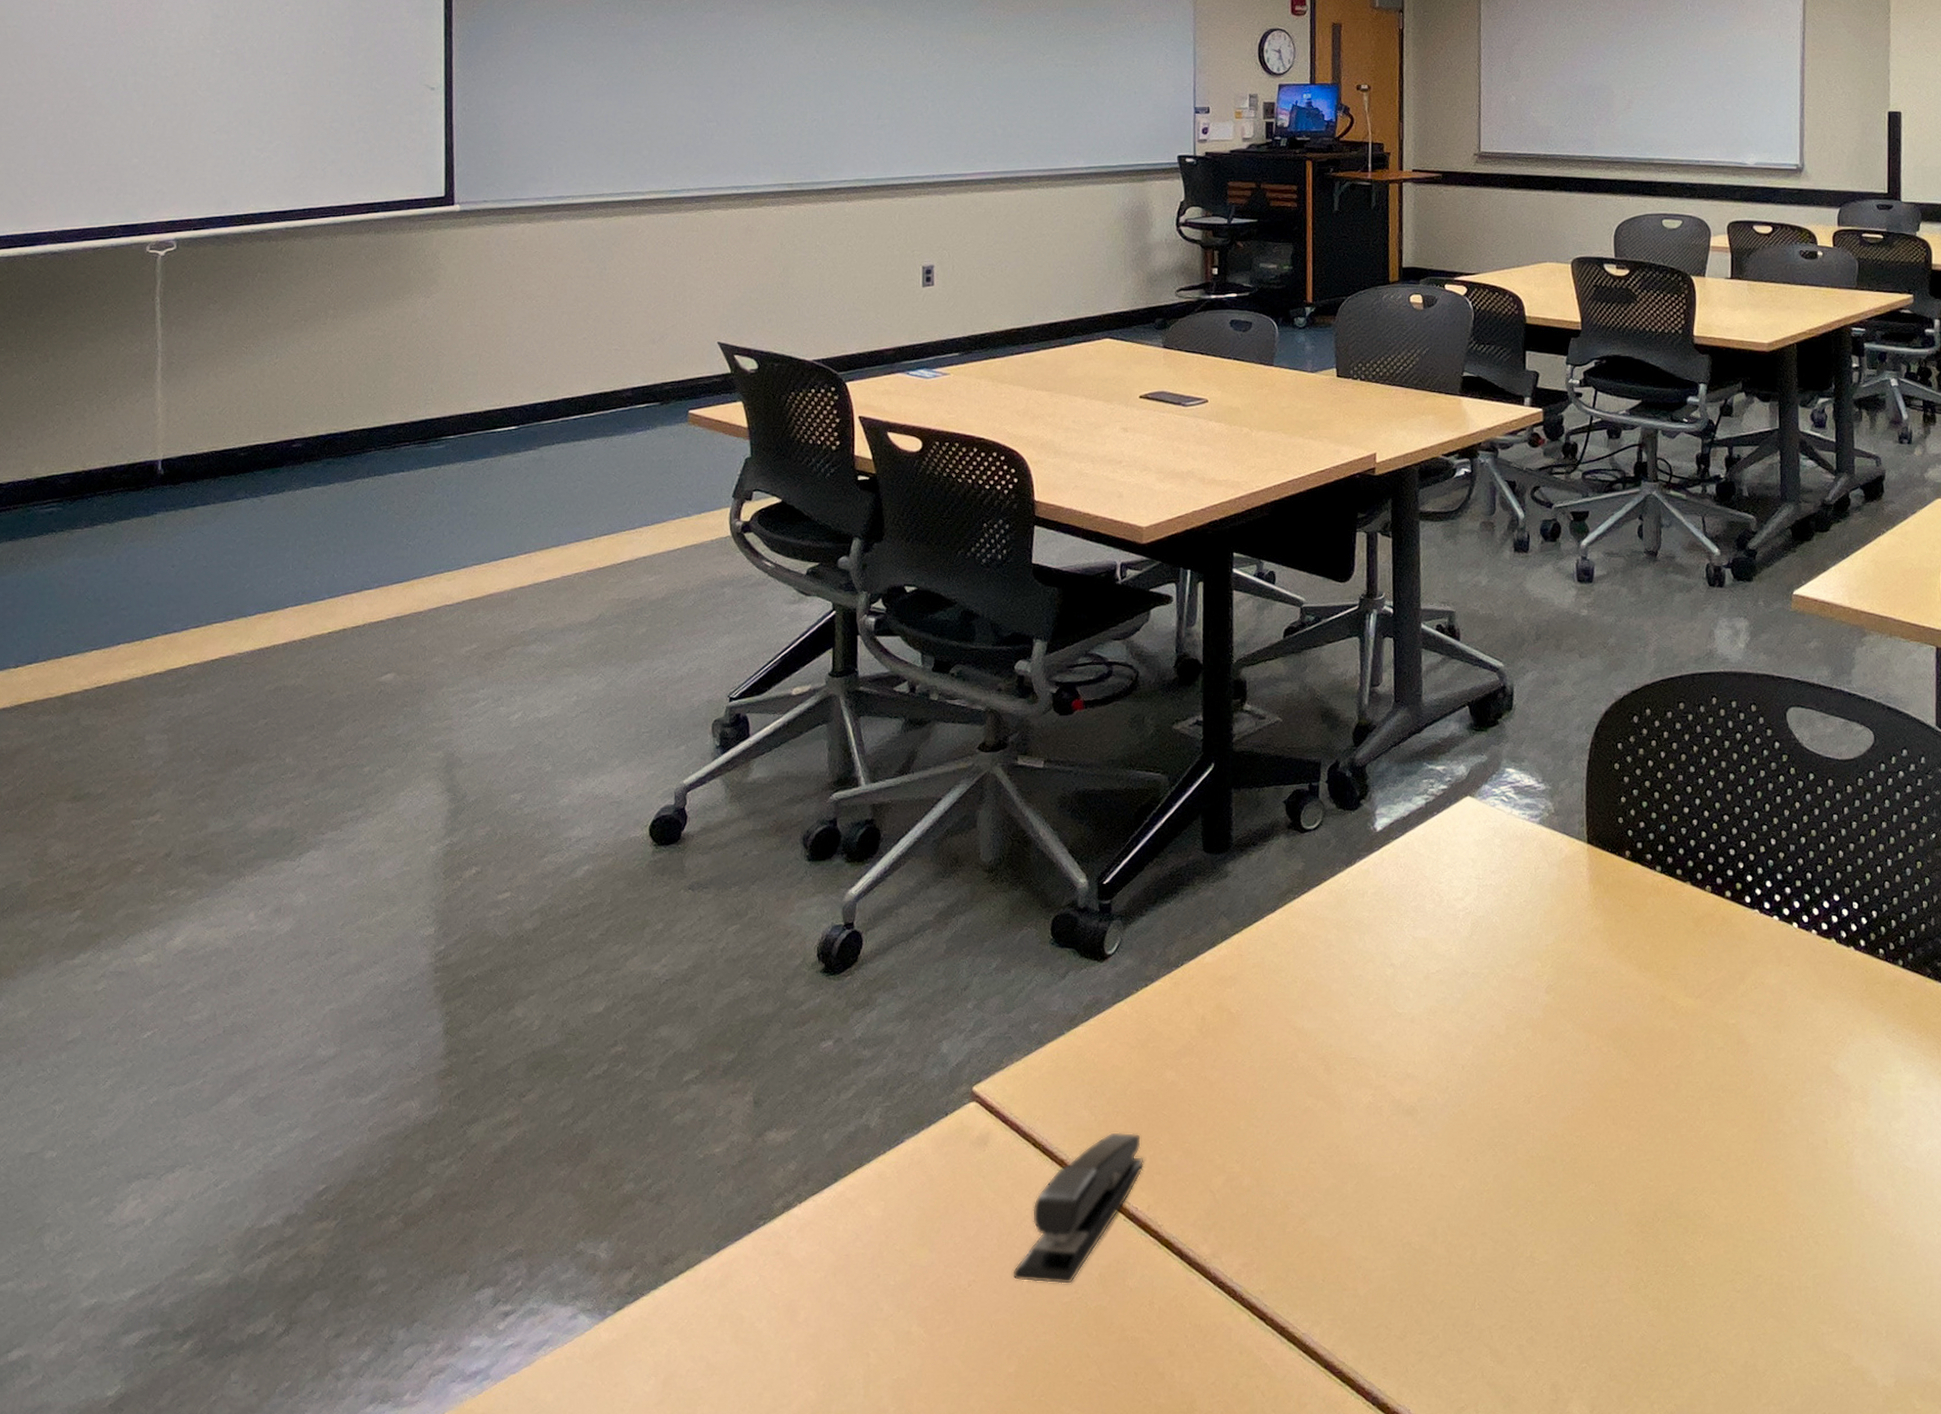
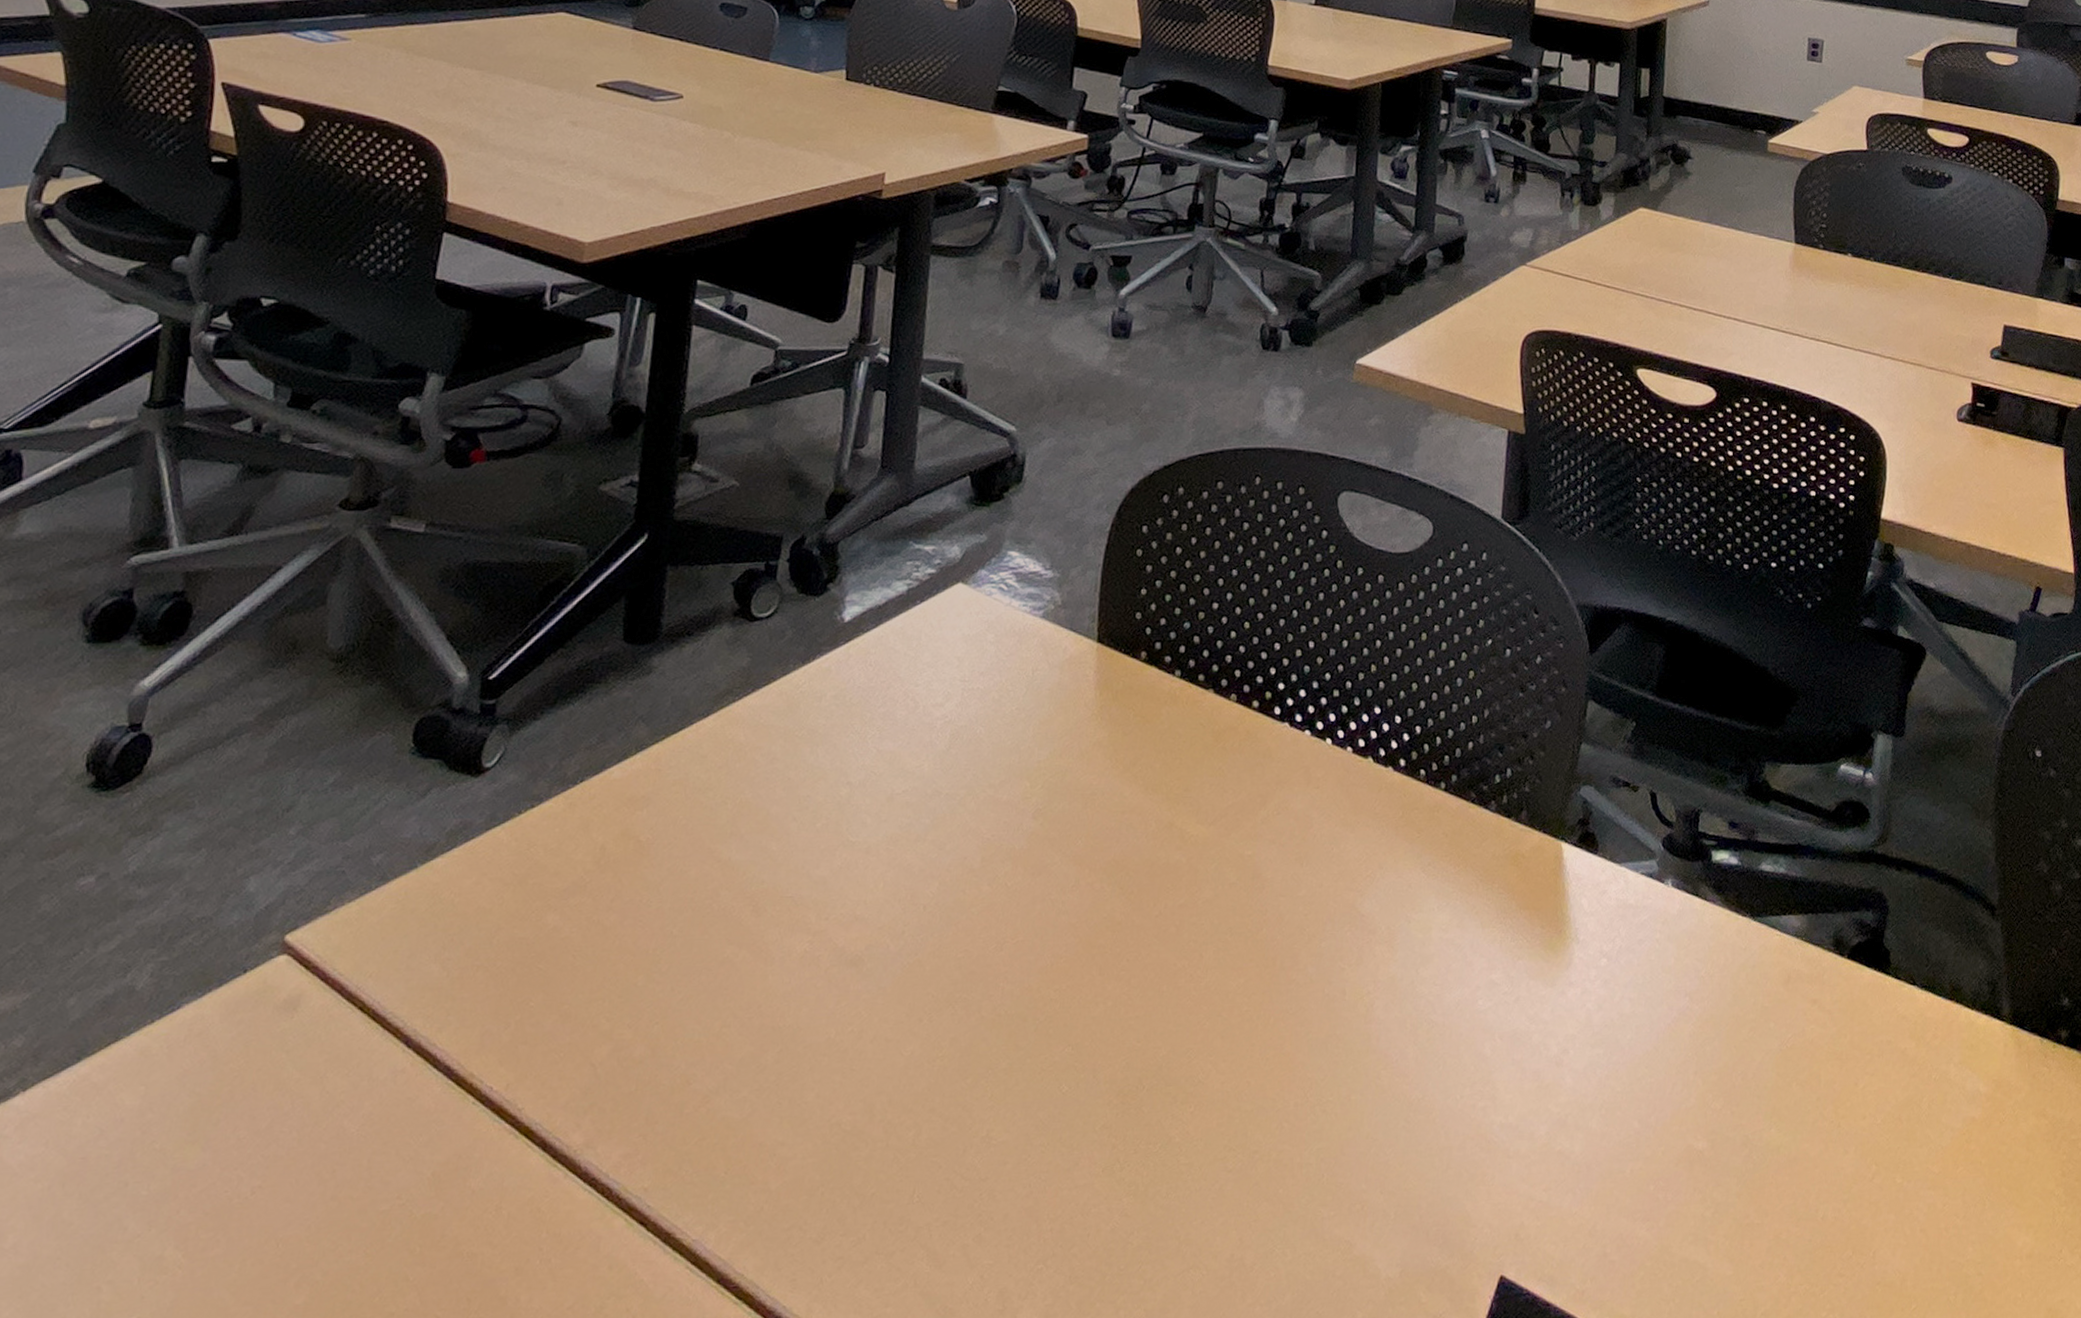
stapler: present [1013,1132,1144,1285] -> none [314,991,507,1188]

